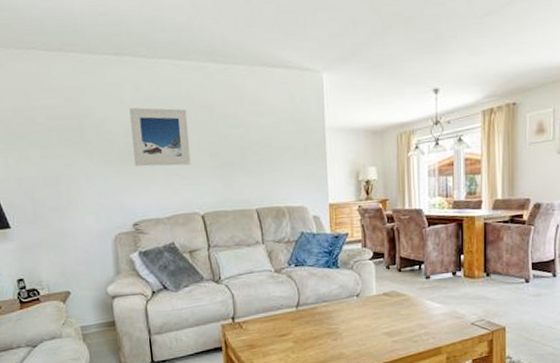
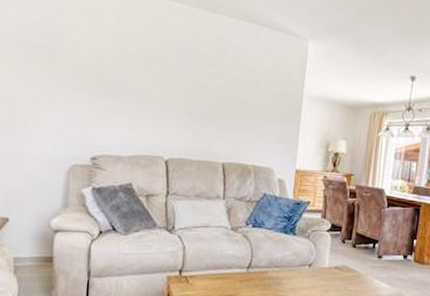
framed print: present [129,107,192,167] -> none [103,37,168,107]

